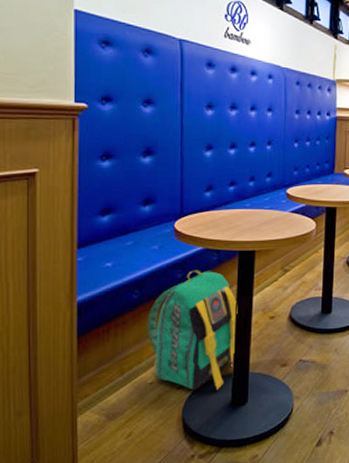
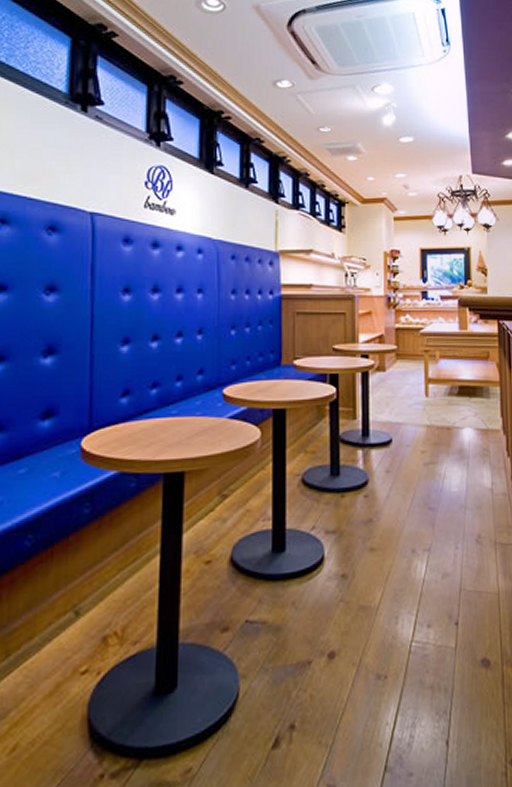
backpack: present [147,270,238,390] -> none [40,502,163,675]

